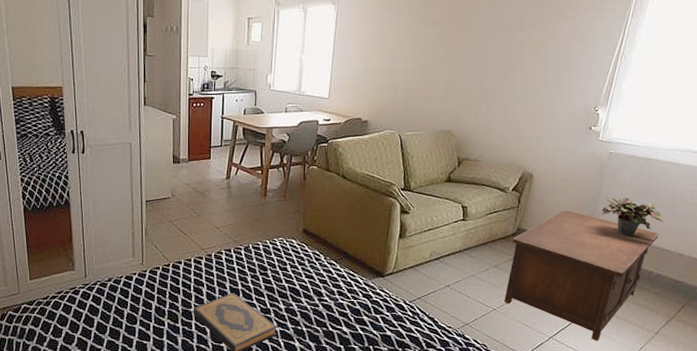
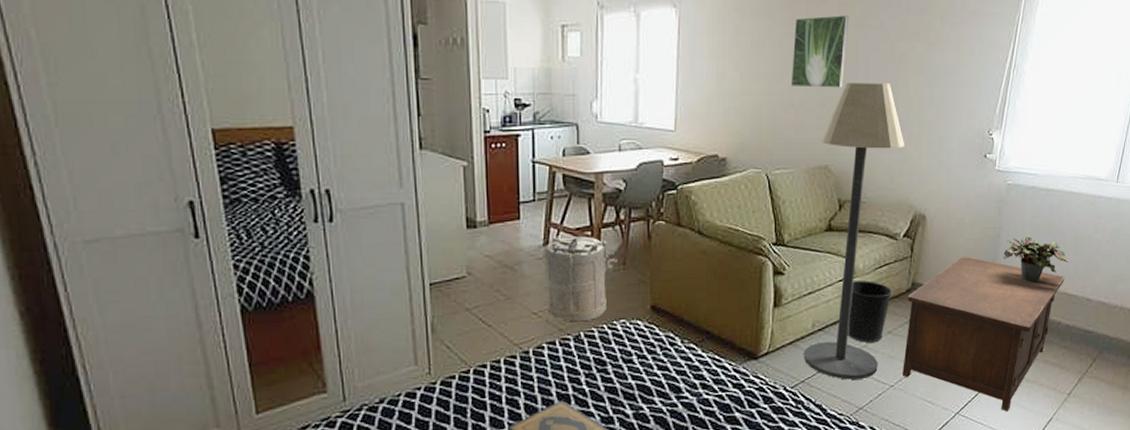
laundry hamper: none [227,172,280,237] -> present [545,235,618,322]
floor lamp: none [421,64,518,301] -> present [803,81,904,380]
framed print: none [423,10,476,69] -> present [790,14,850,88]
wastebasket: none [459,222,500,273] -> present [847,280,893,343]

